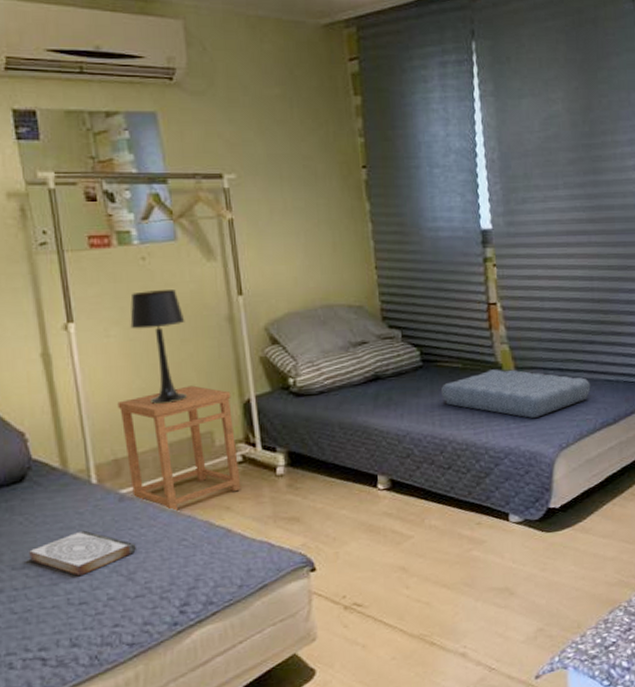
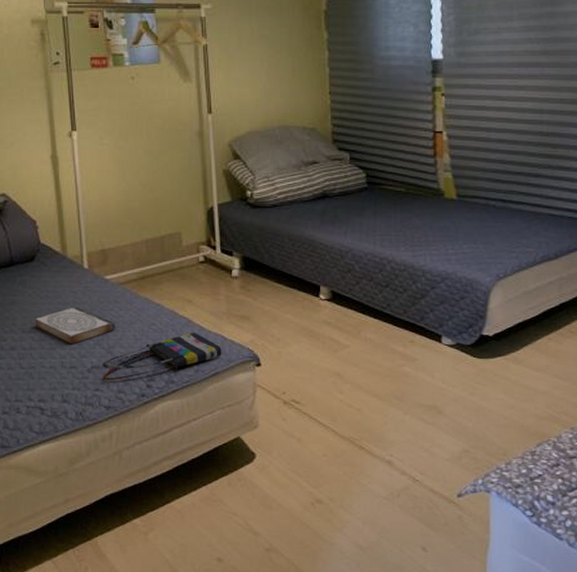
side table: present [117,385,241,514] -> none [107,191,202,301]
tote bag: none [121,543,270,614] -> present [102,333,222,381]
table lamp: present [130,290,187,404] -> none [120,106,163,205]
cushion: present [441,368,591,418] -> none [384,194,533,246]

